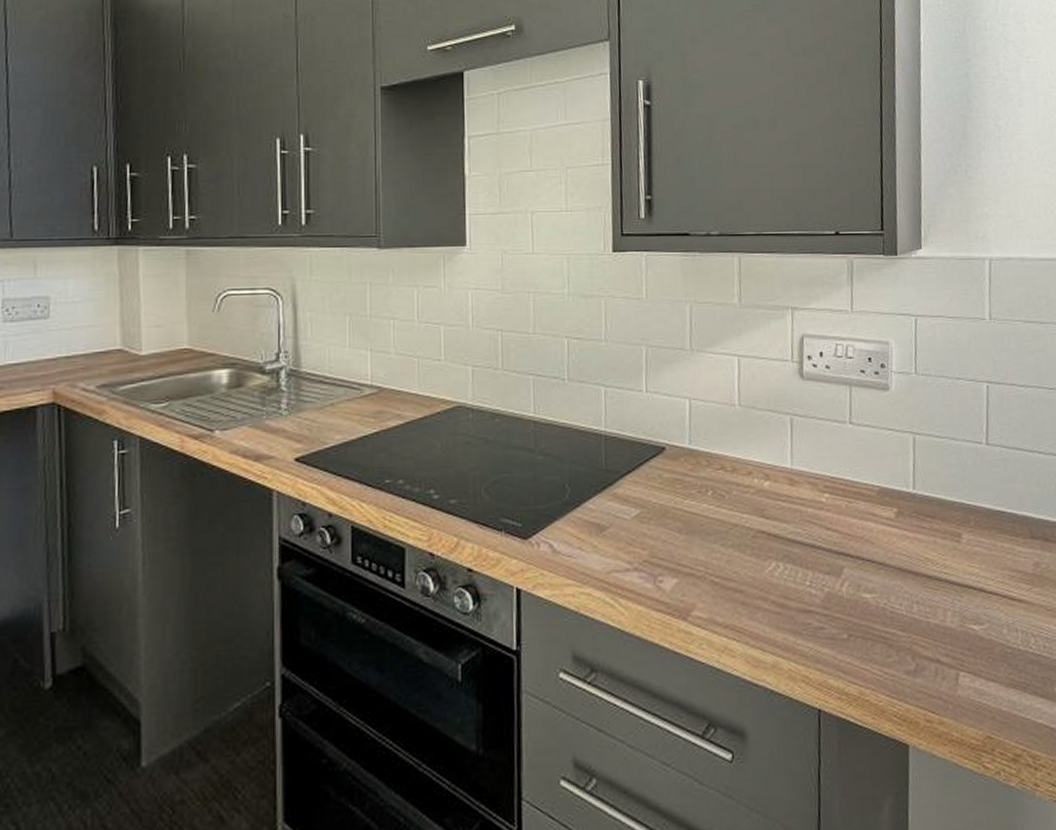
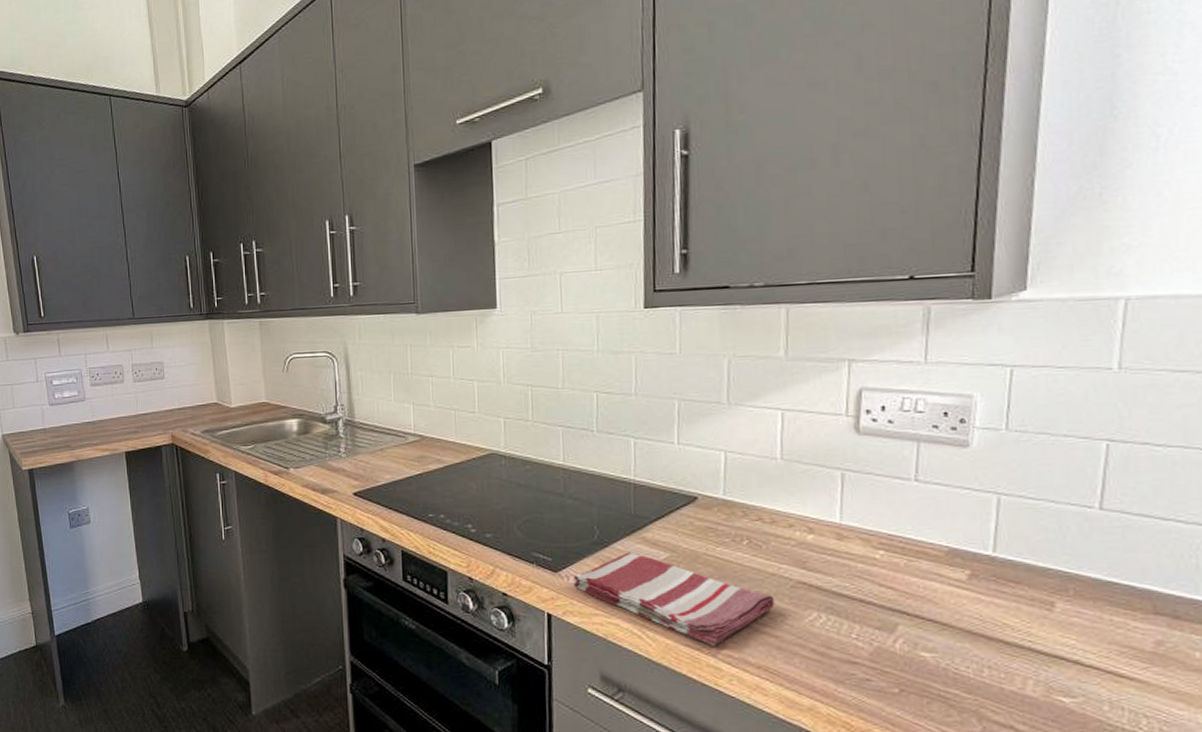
dish towel: none [544,511,739,610] -> present [573,552,775,647]

